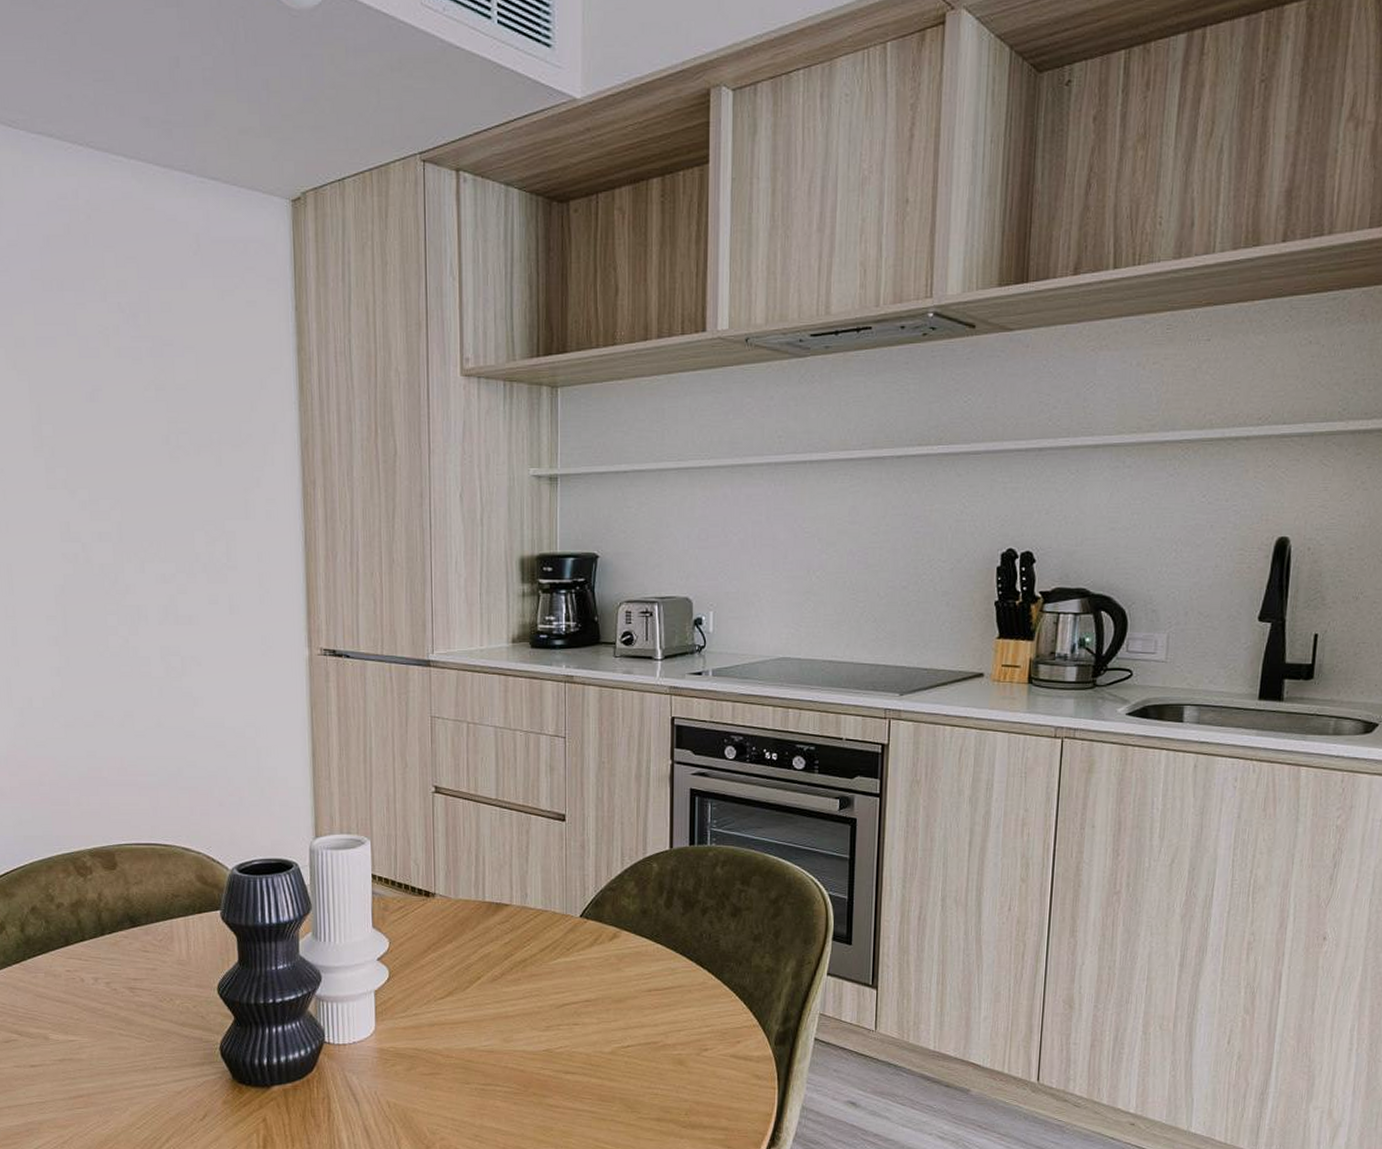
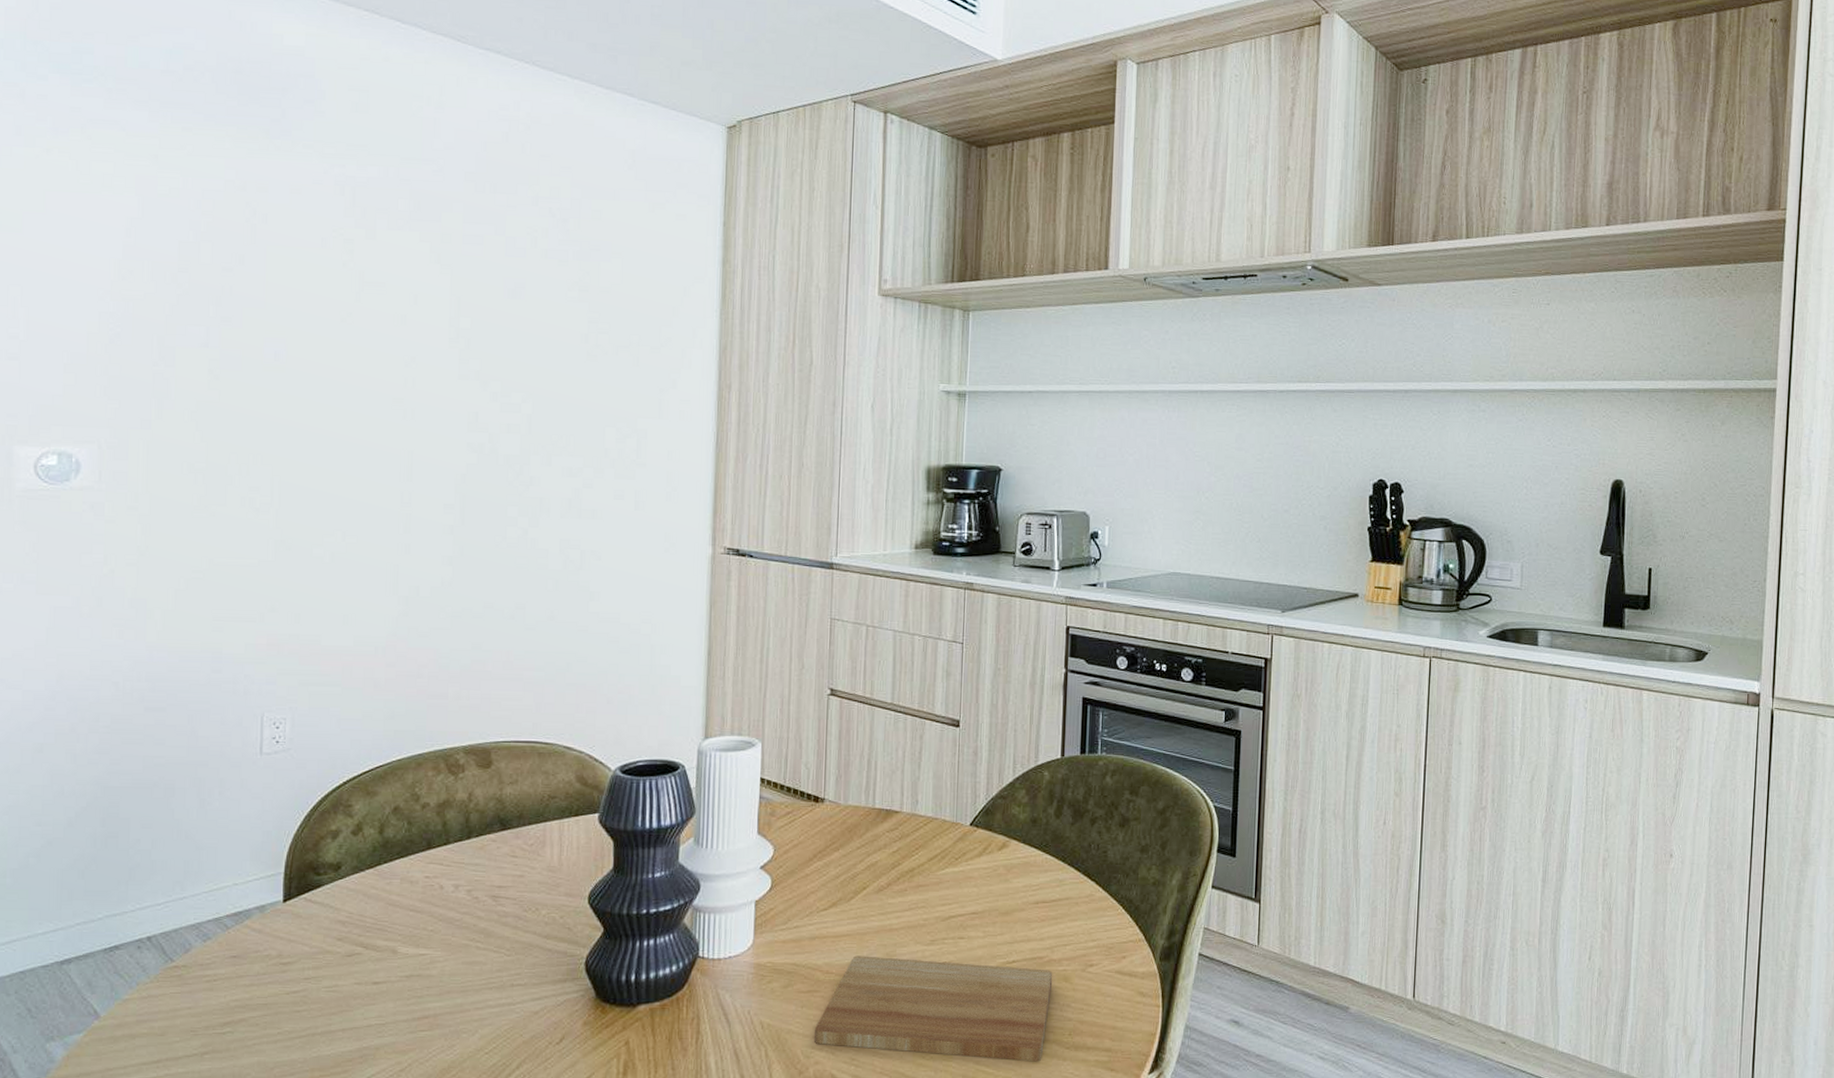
cutting board: none [439,1041,668,1139] -> present [815,955,1053,1062]

